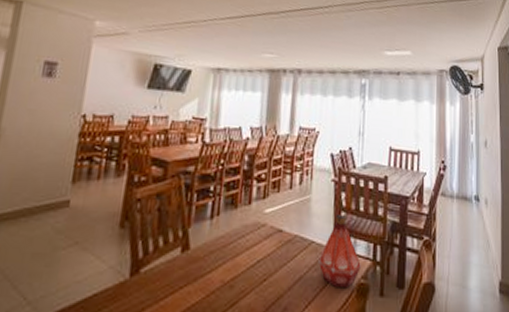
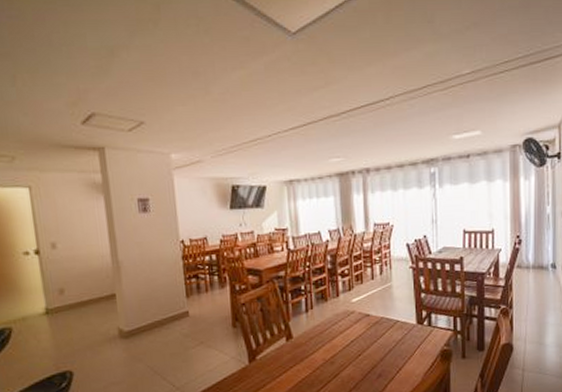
bottle: present [318,215,361,289] -> none [404,296,443,356]

